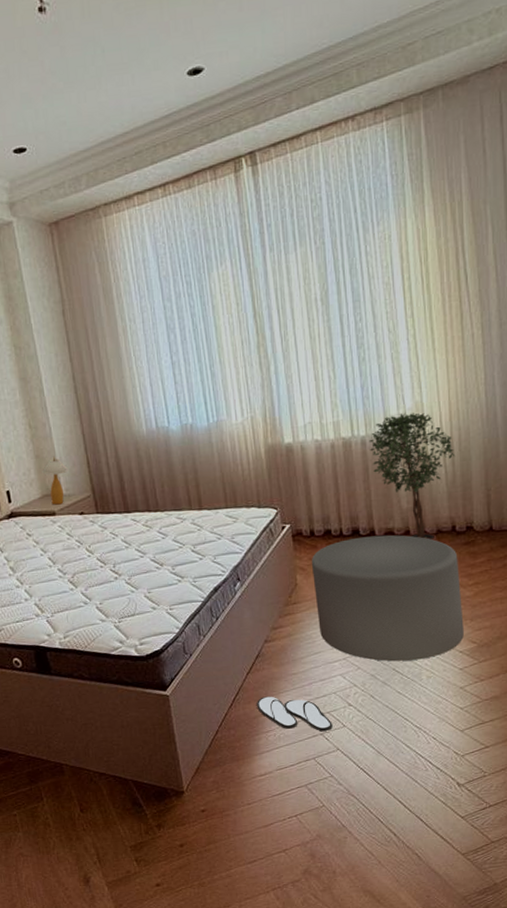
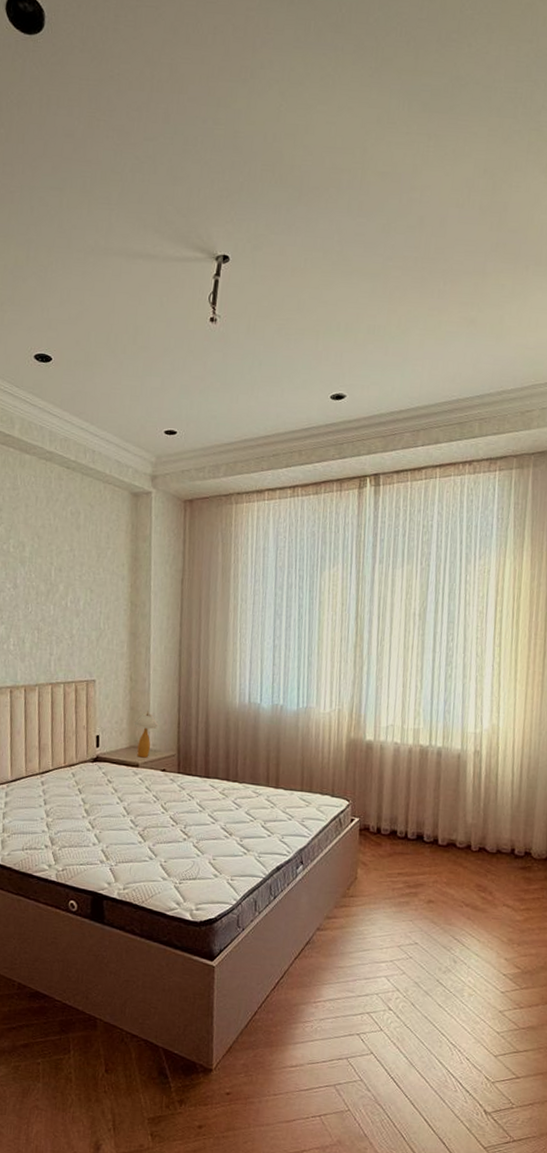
slippers: present [257,696,333,731] -> none [299,985,370,1032]
pouf: present [311,535,464,662] -> none [371,843,513,976]
potted tree: present [368,412,456,541] -> none [444,732,523,860]

